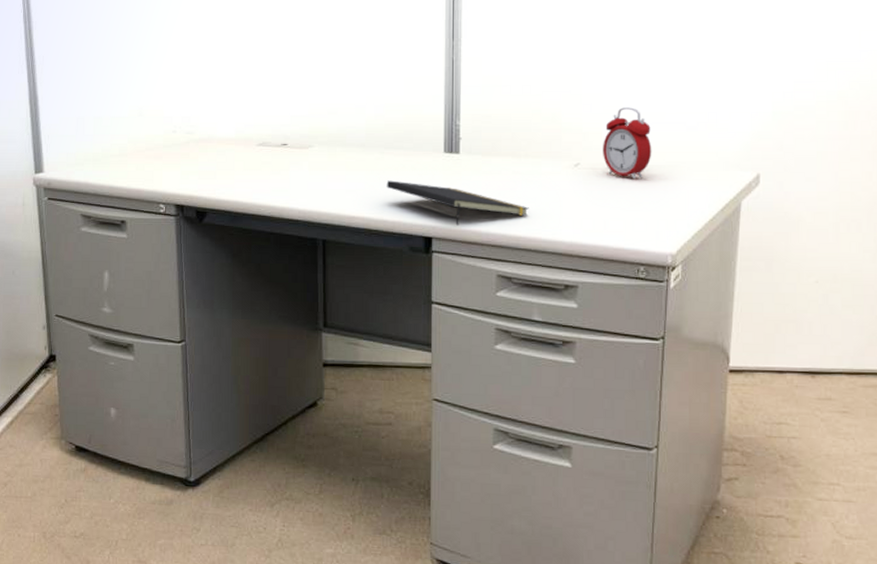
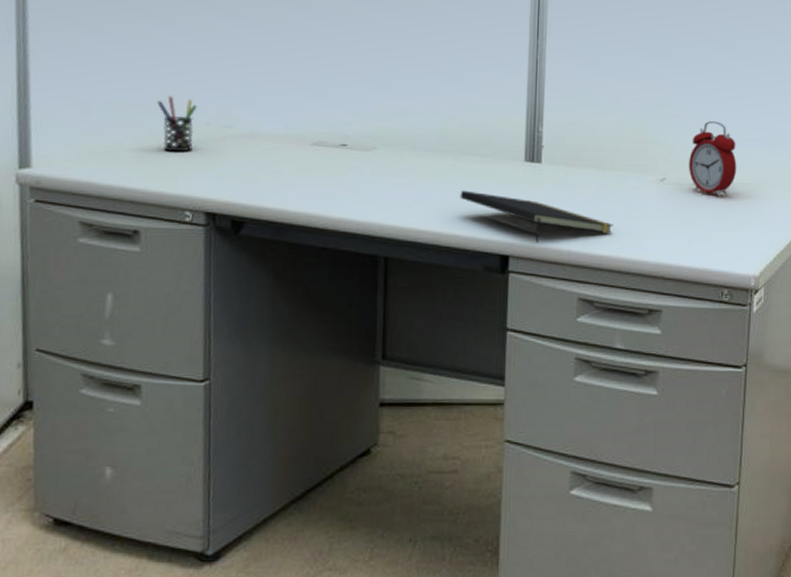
pen holder: none [134,110,165,156] -> present [157,96,197,152]

